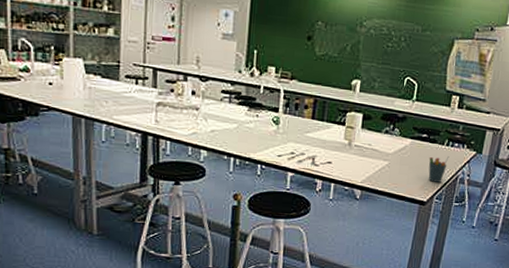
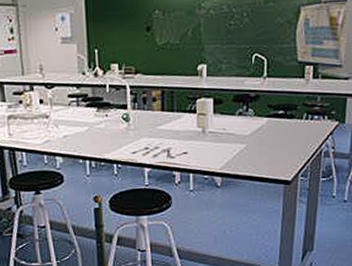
pen holder: present [428,156,449,183] -> none [288,130,310,159]

